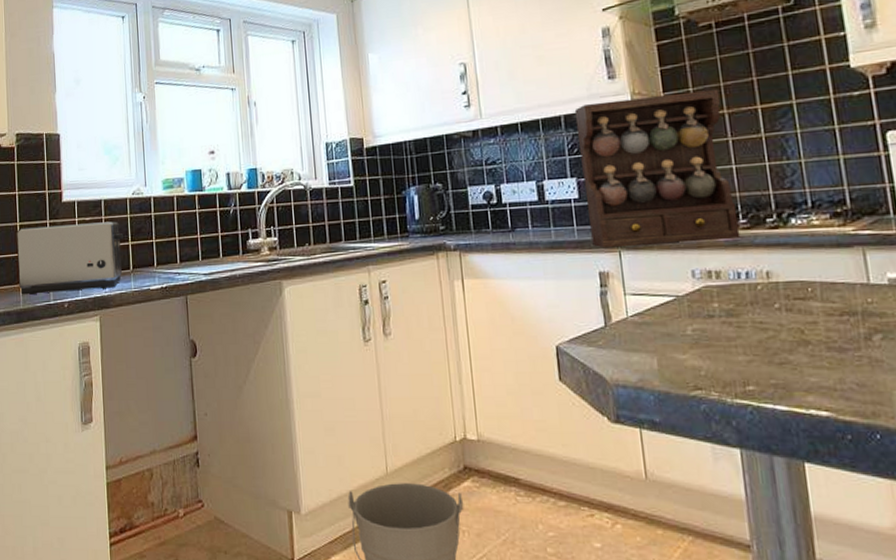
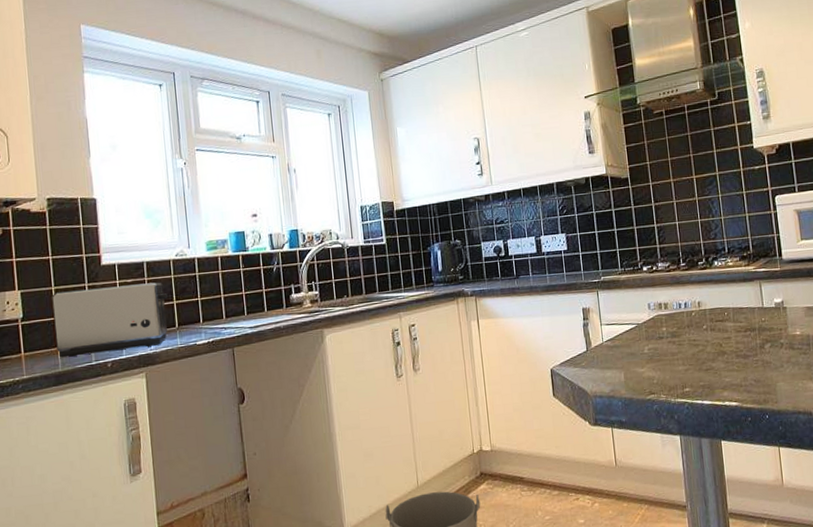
spice rack: present [574,89,741,249] -> none [564,163,681,290]

